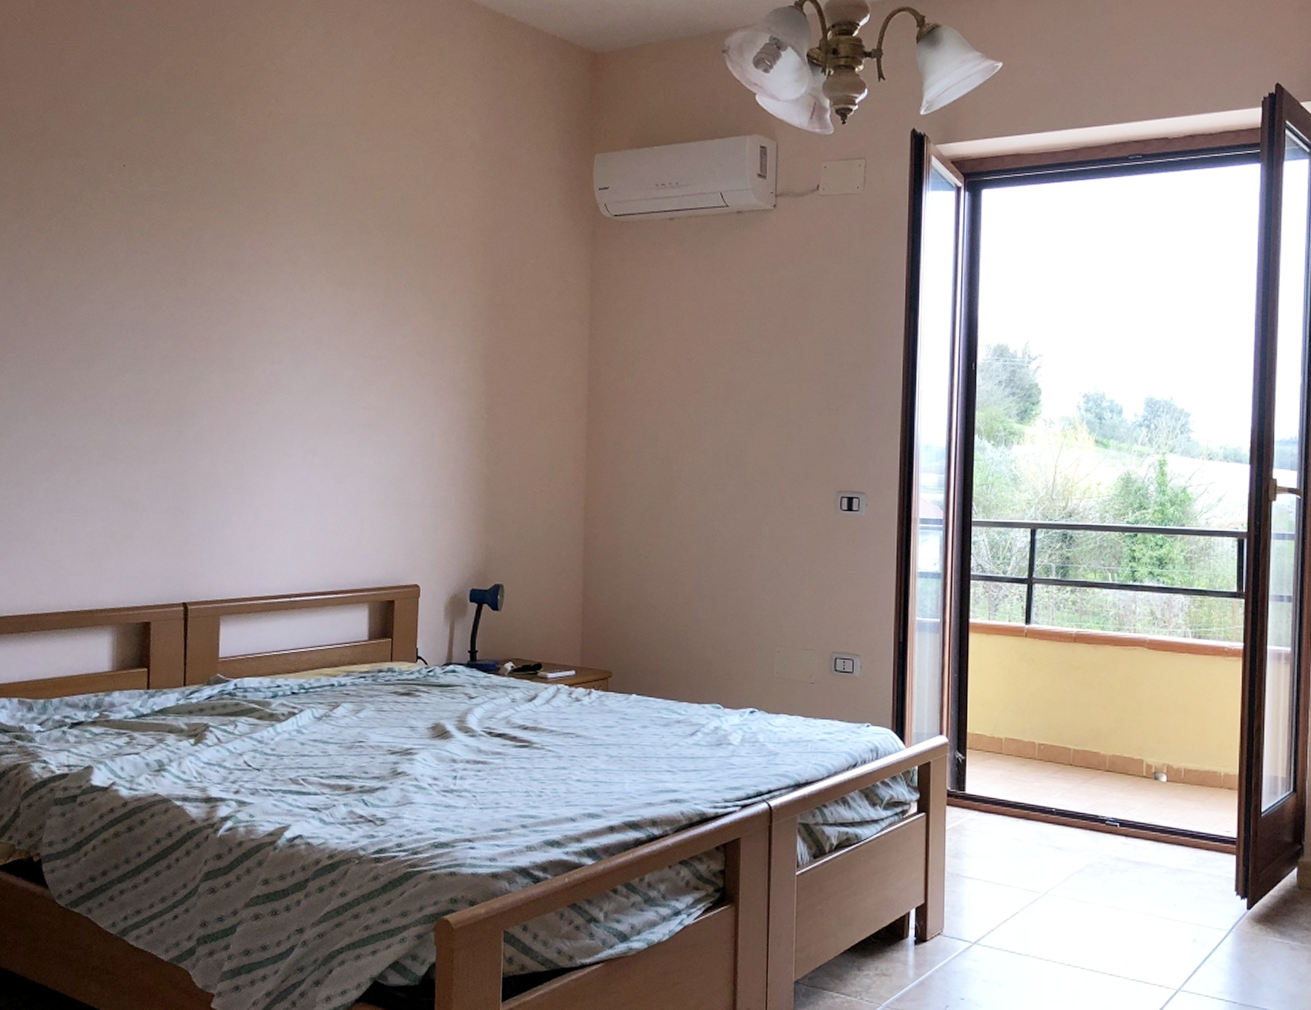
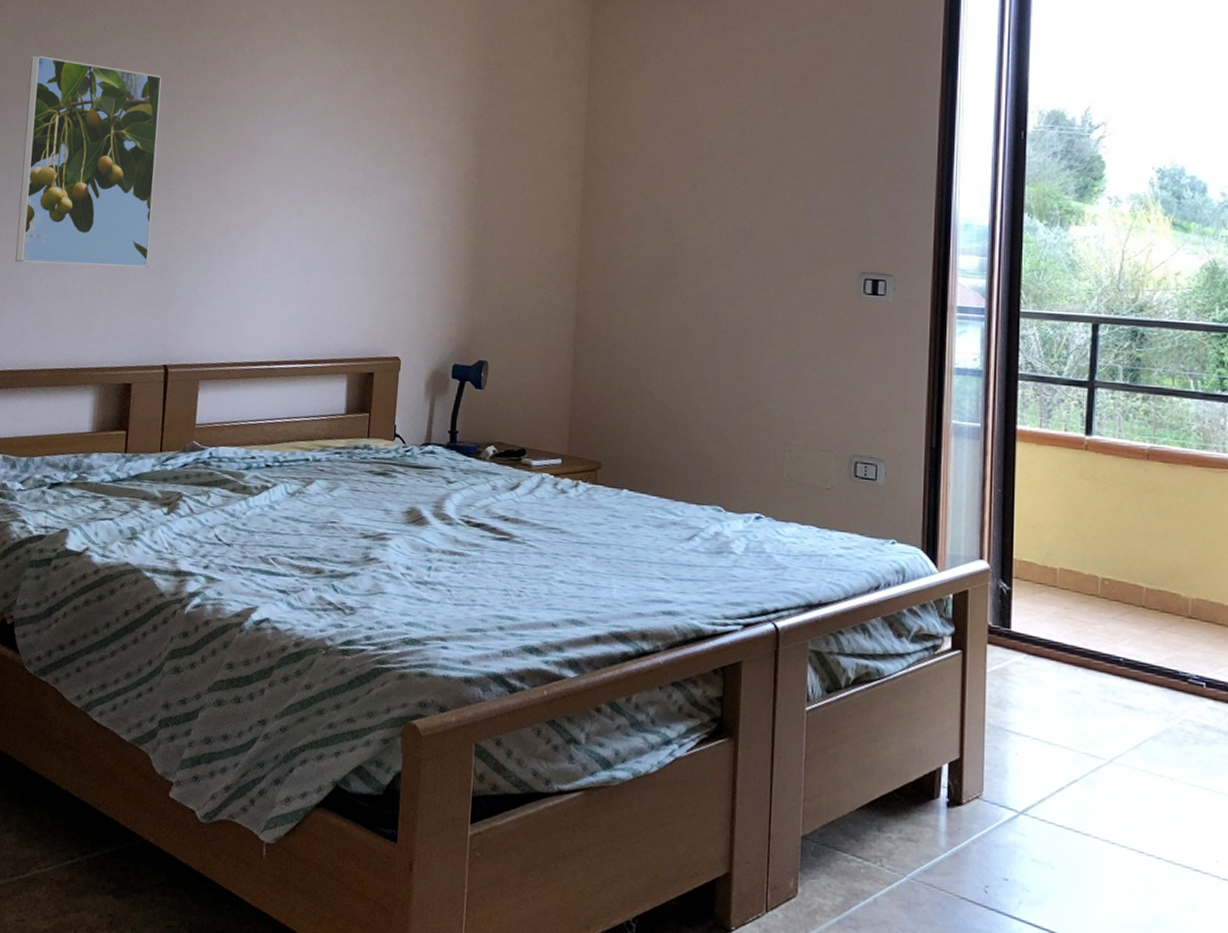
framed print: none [18,298,166,509] -> present [15,56,162,268]

